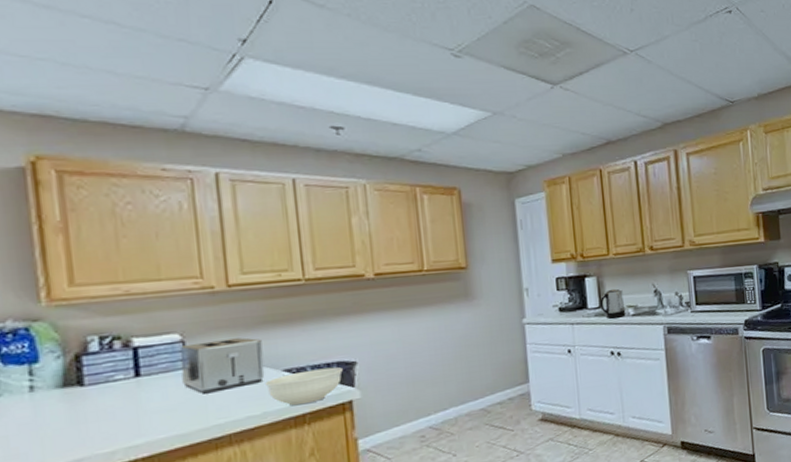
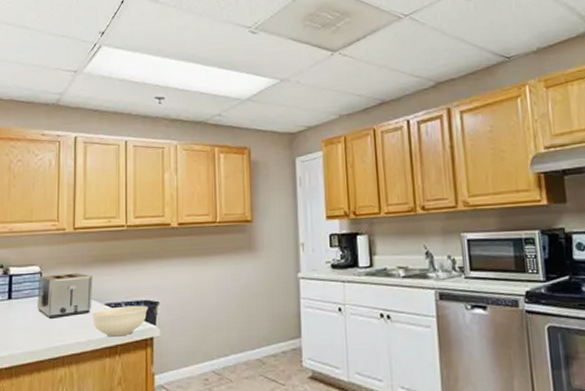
kettle: present [599,288,626,319] -> none [370,248,397,279]

